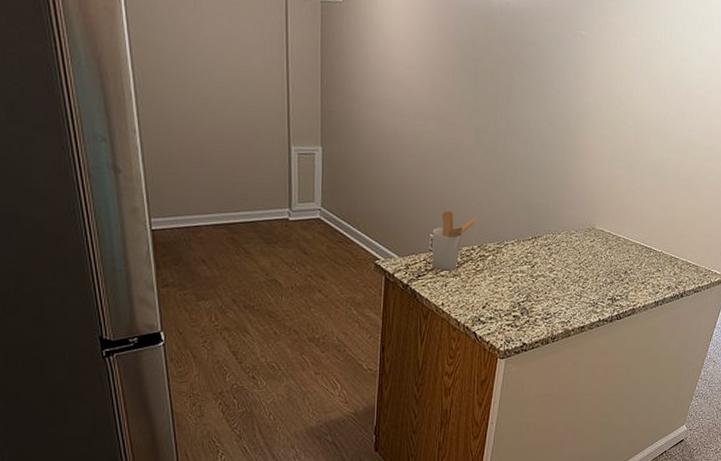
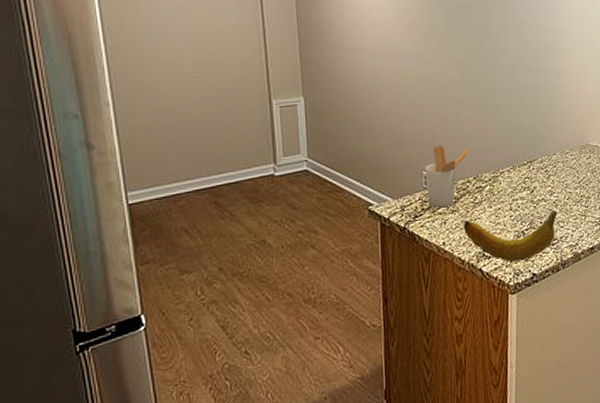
fruit: none [462,285,555,330] -> present [463,210,558,262]

